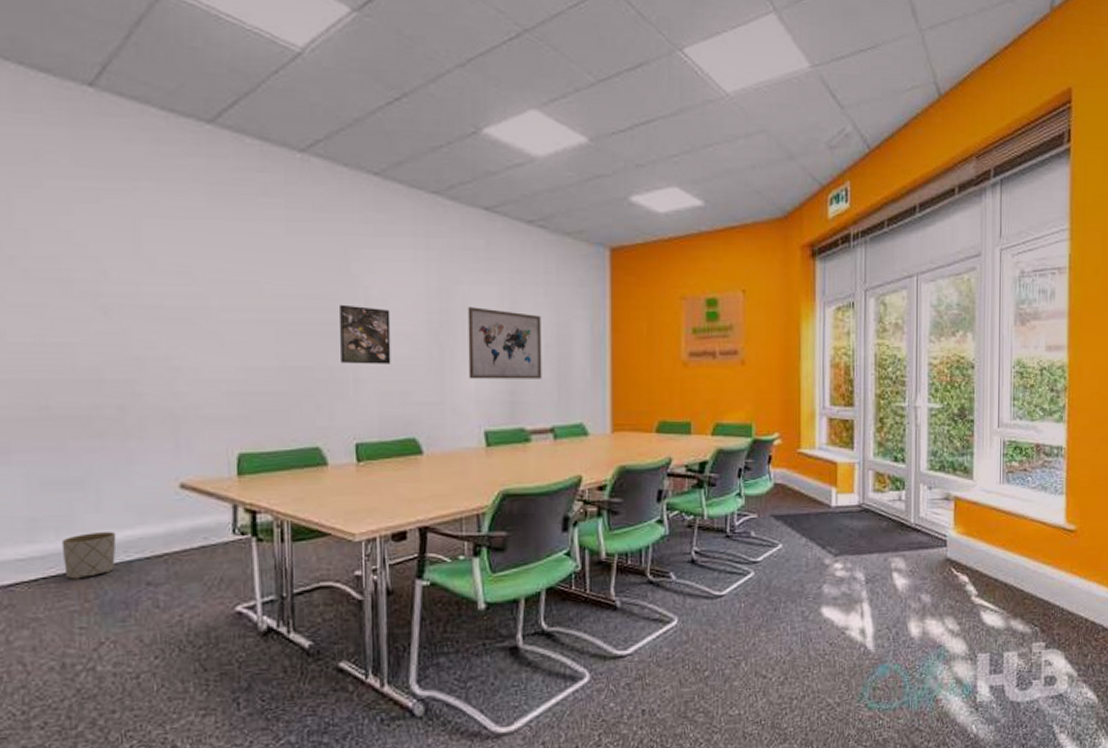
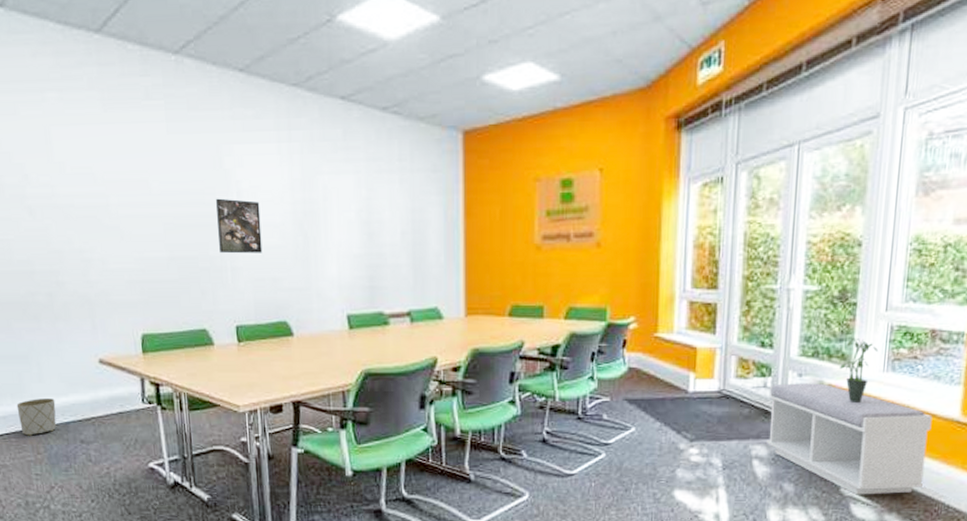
wall art: present [468,307,542,379] -> none [328,196,399,266]
bench: none [904,495,1043,603] -> present [767,383,933,495]
potted plant: none [964,452,995,513] -> present [840,337,879,402]

